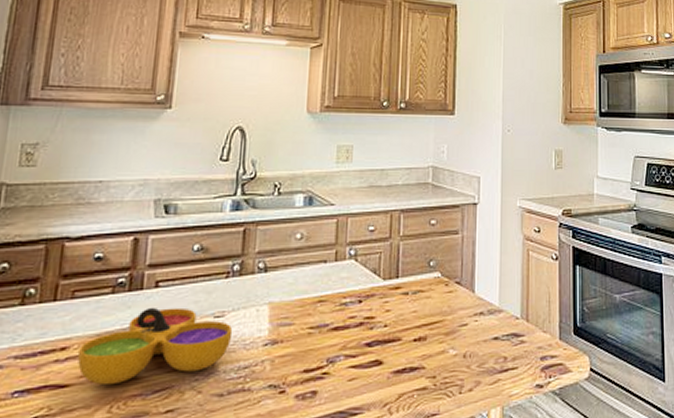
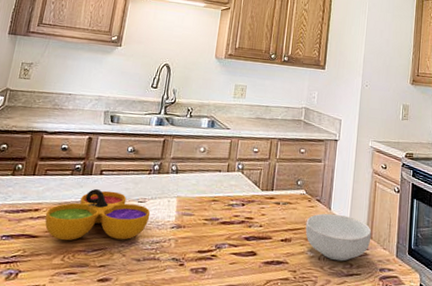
cereal bowl: none [444,296,528,356] -> present [305,213,372,262]

